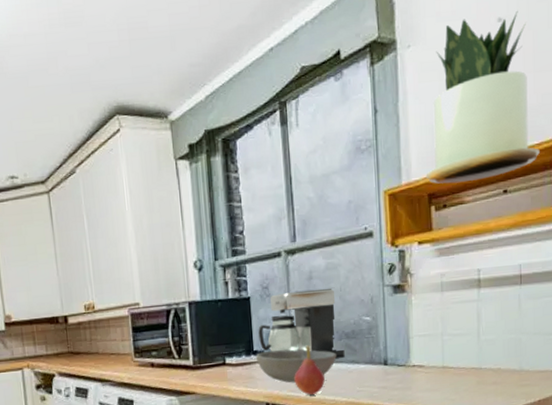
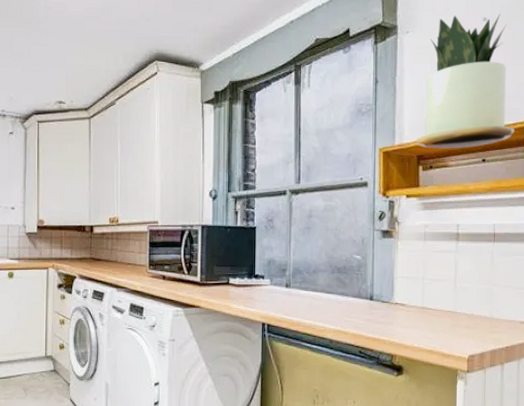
bowl: present [256,350,337,383] -> none [257,276,328,307]
coffee maker: present [258,287,346,360] -> none [261,226,337,290]
fruit: present [294,345,325,395] -> none [289,275,316,319]

